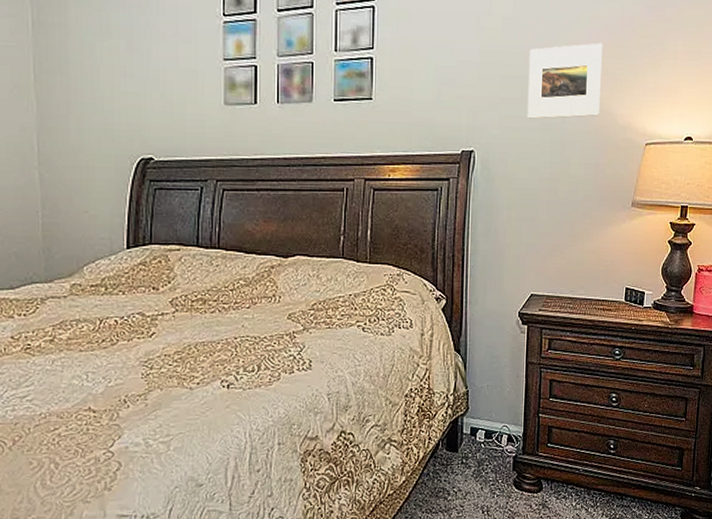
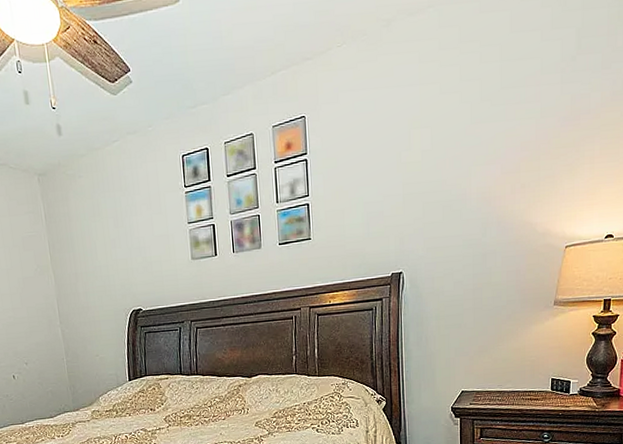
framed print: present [527,42,603,119] -> none [448,159,519,238]

